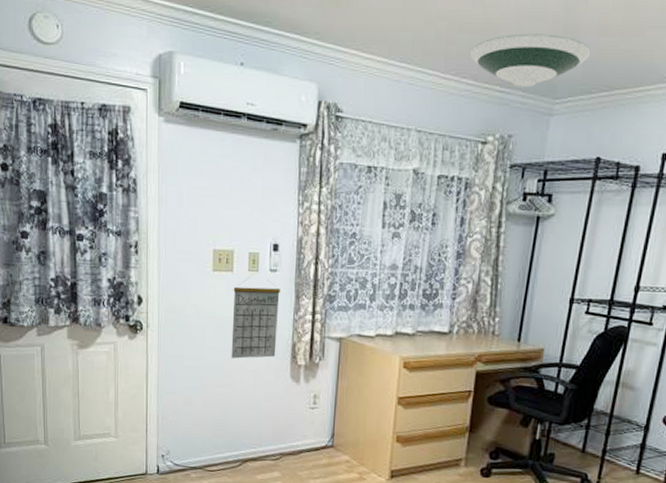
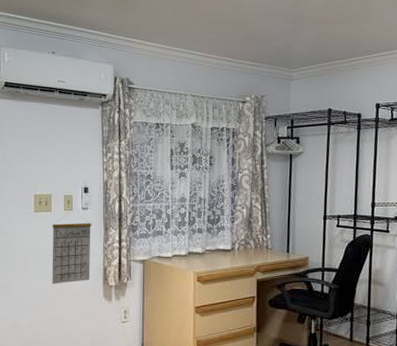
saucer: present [469,33,591,87] -> none [226,24,314,61]

